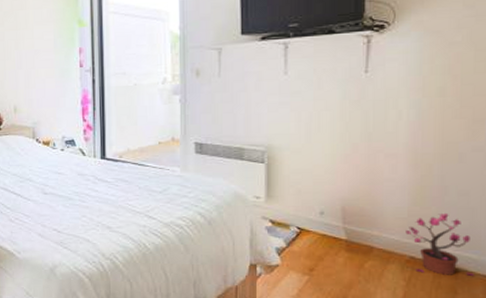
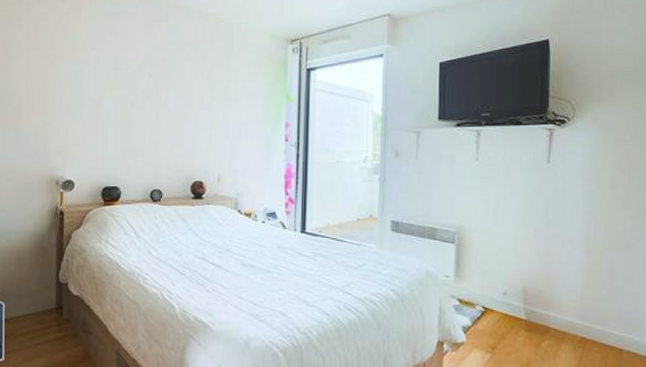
potted plant: present [405,212,474,276] -> none [578,296,636,357]

